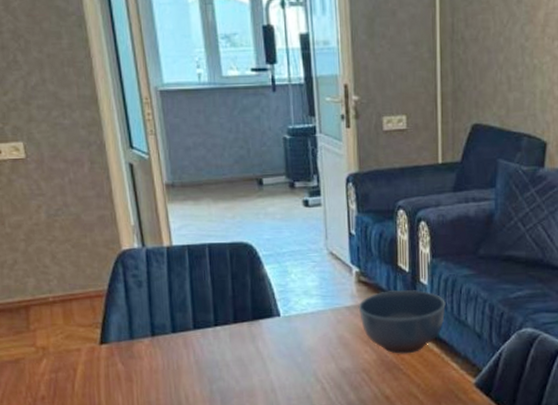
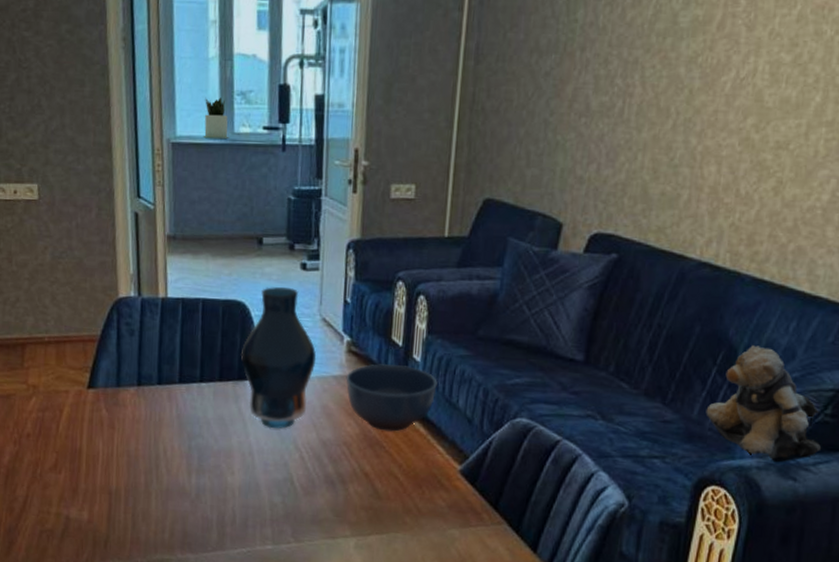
planter: none [189,42,218,84] -> present [203,97,229,140]
vase: none [253,226,328,364] -> present [241,287,317,429]

